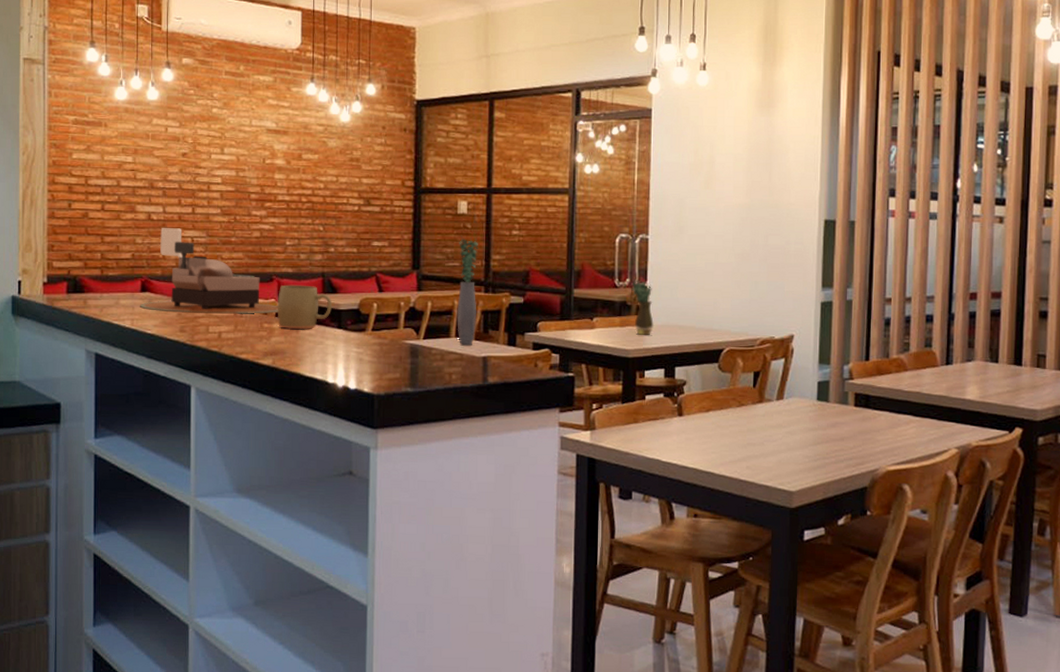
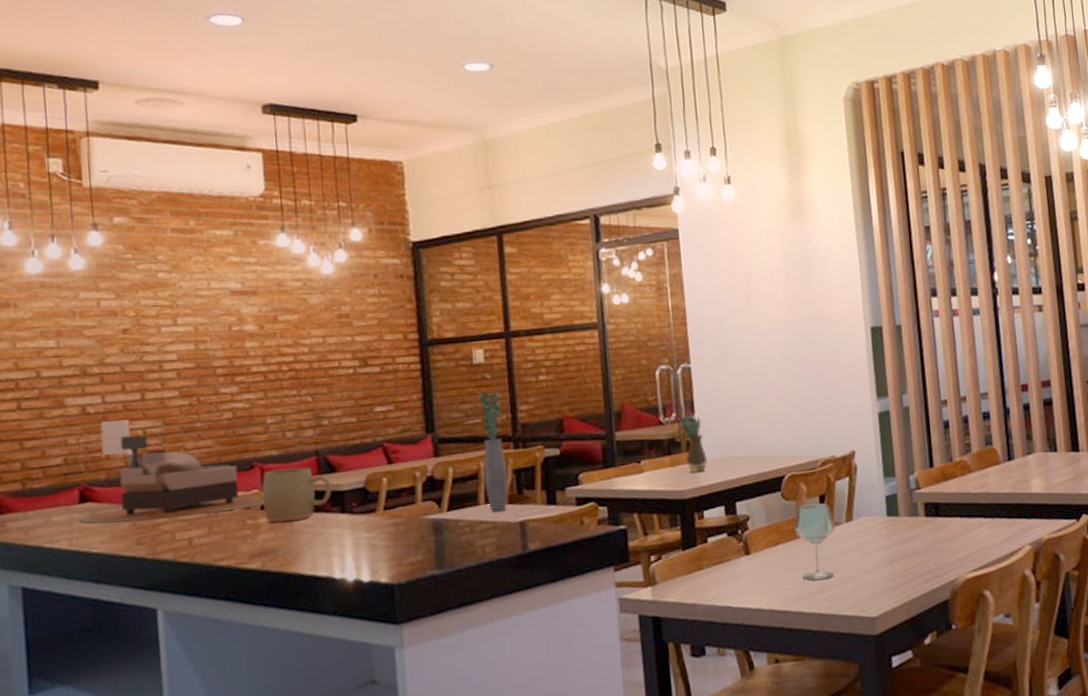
wine glass: none [727,378,766,450] -> present [795,502,835,581]

